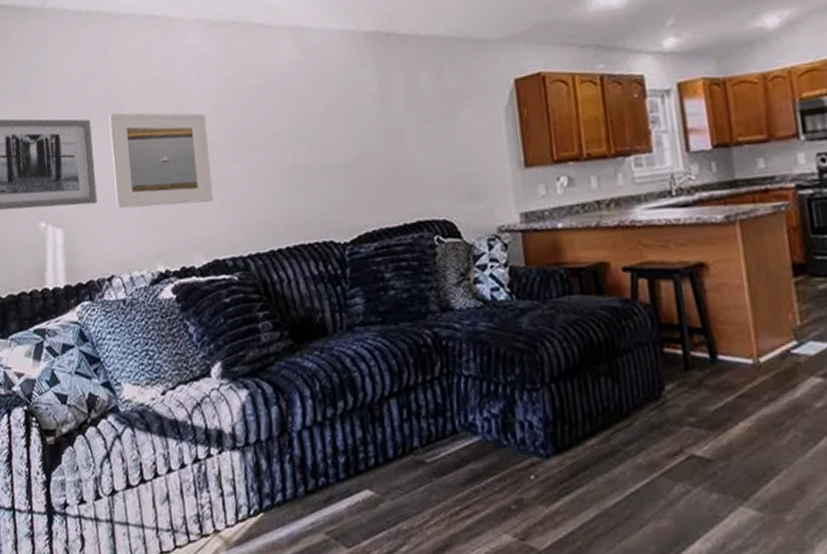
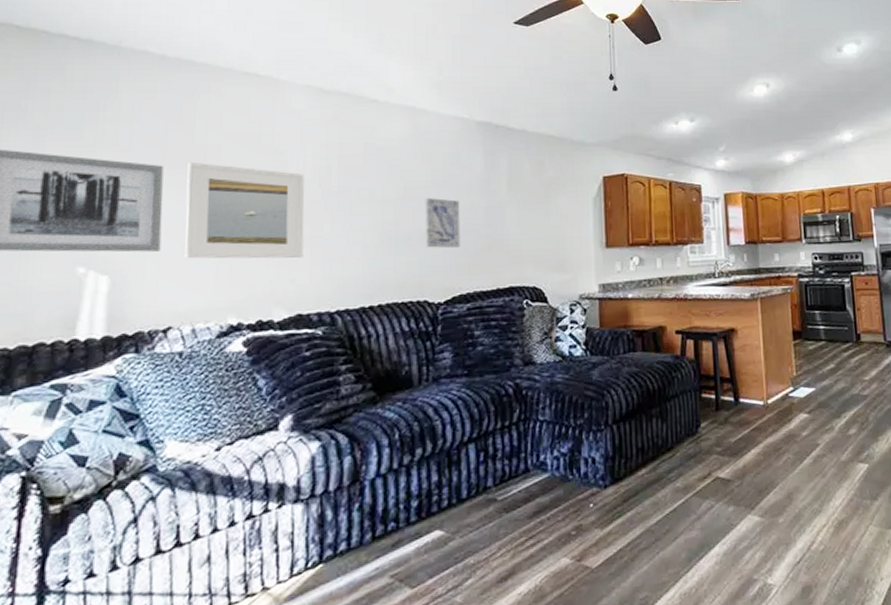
wall art: none [320,125,361,183] -> present [425,197,460,249]

